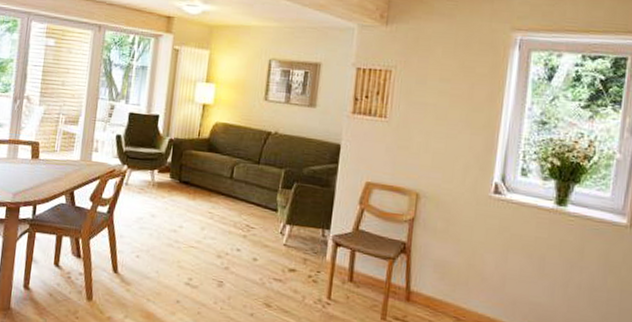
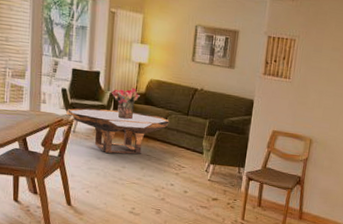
coffee table: none [119,156,237,211] -> present [66,107,170,154]
bouquet: none [171,132,203,170] -> present [112,87,140,120]

